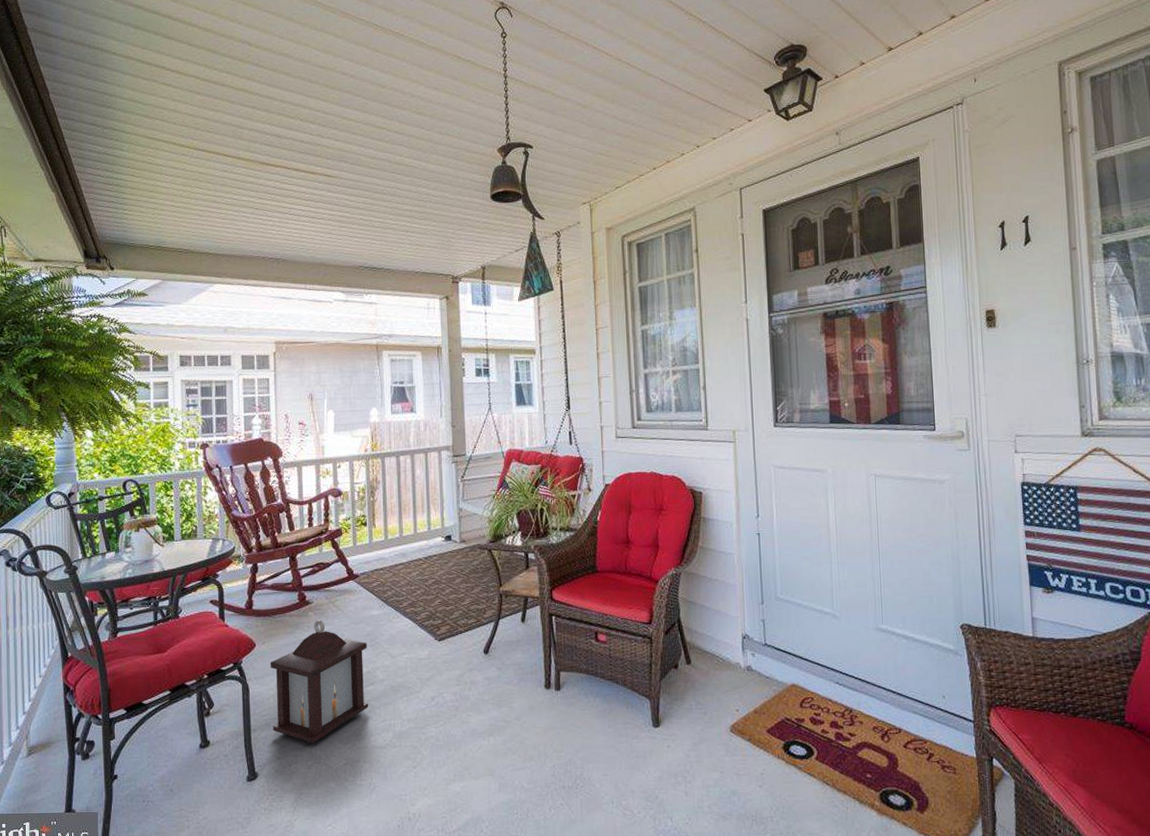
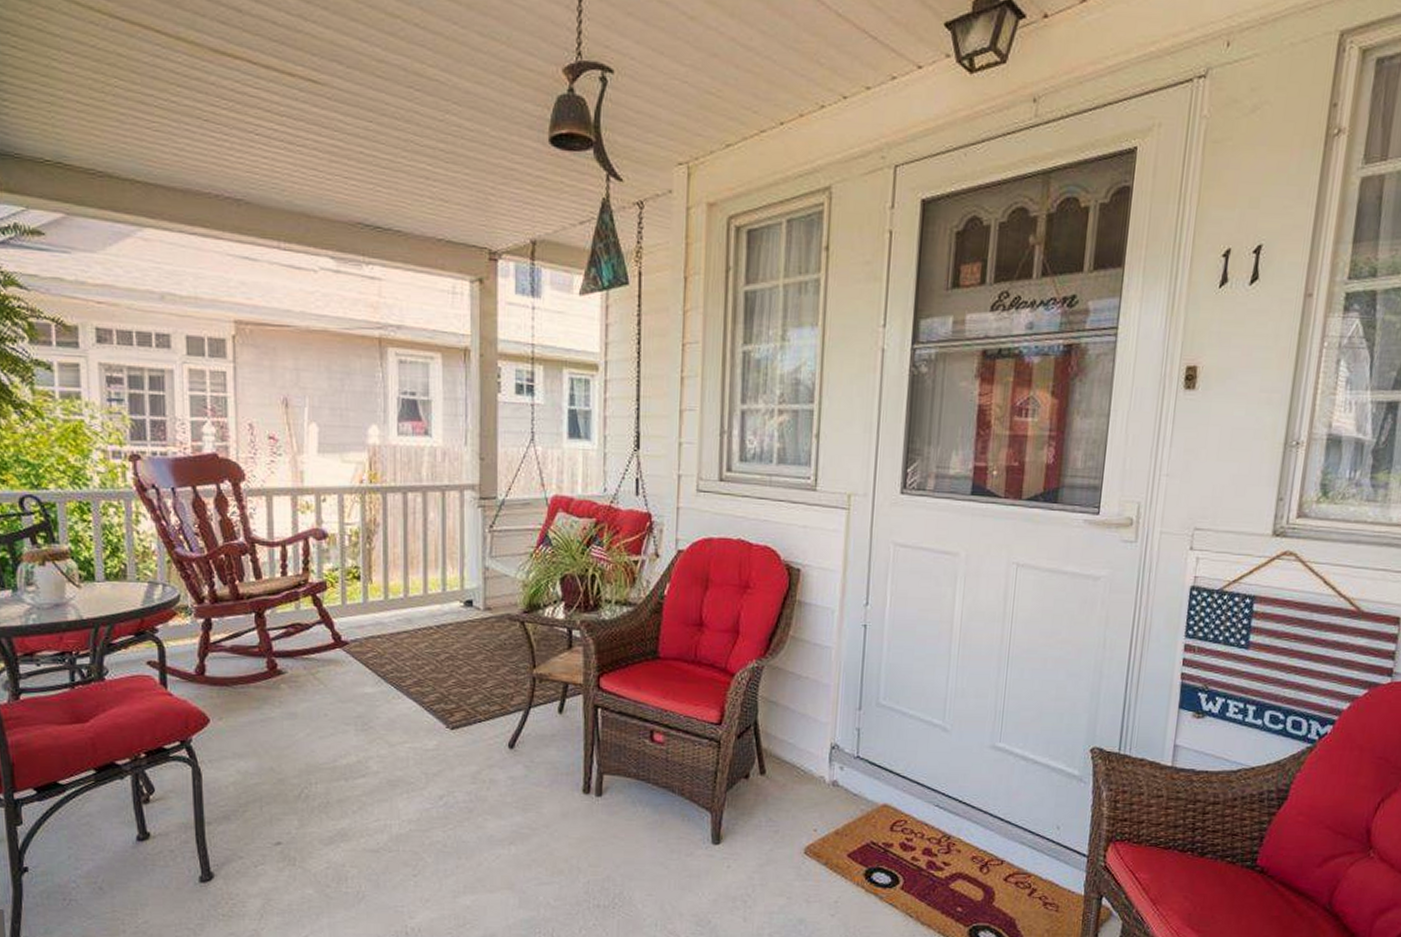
lantern: present [270,620,369,743] -> none [229,694,358,842]

